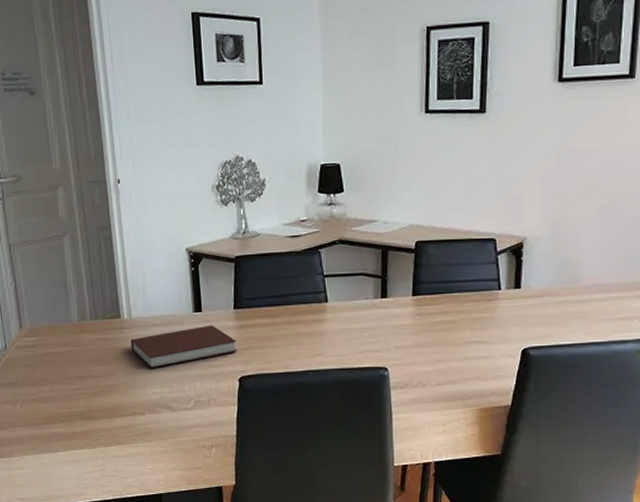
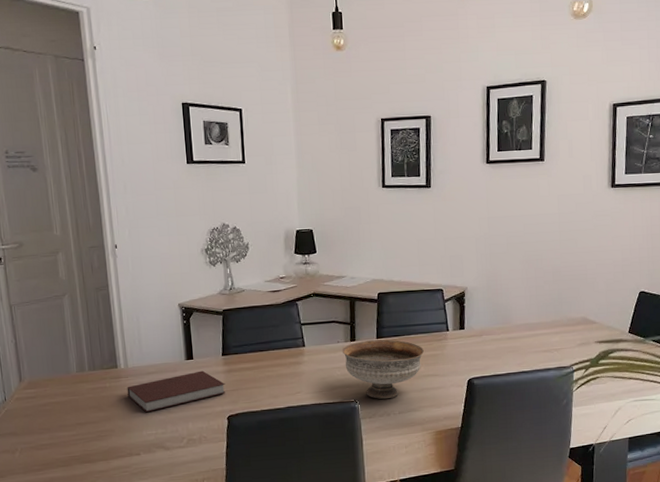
bowl: none [370,297,470,368] -> present [341,339,425,400]

